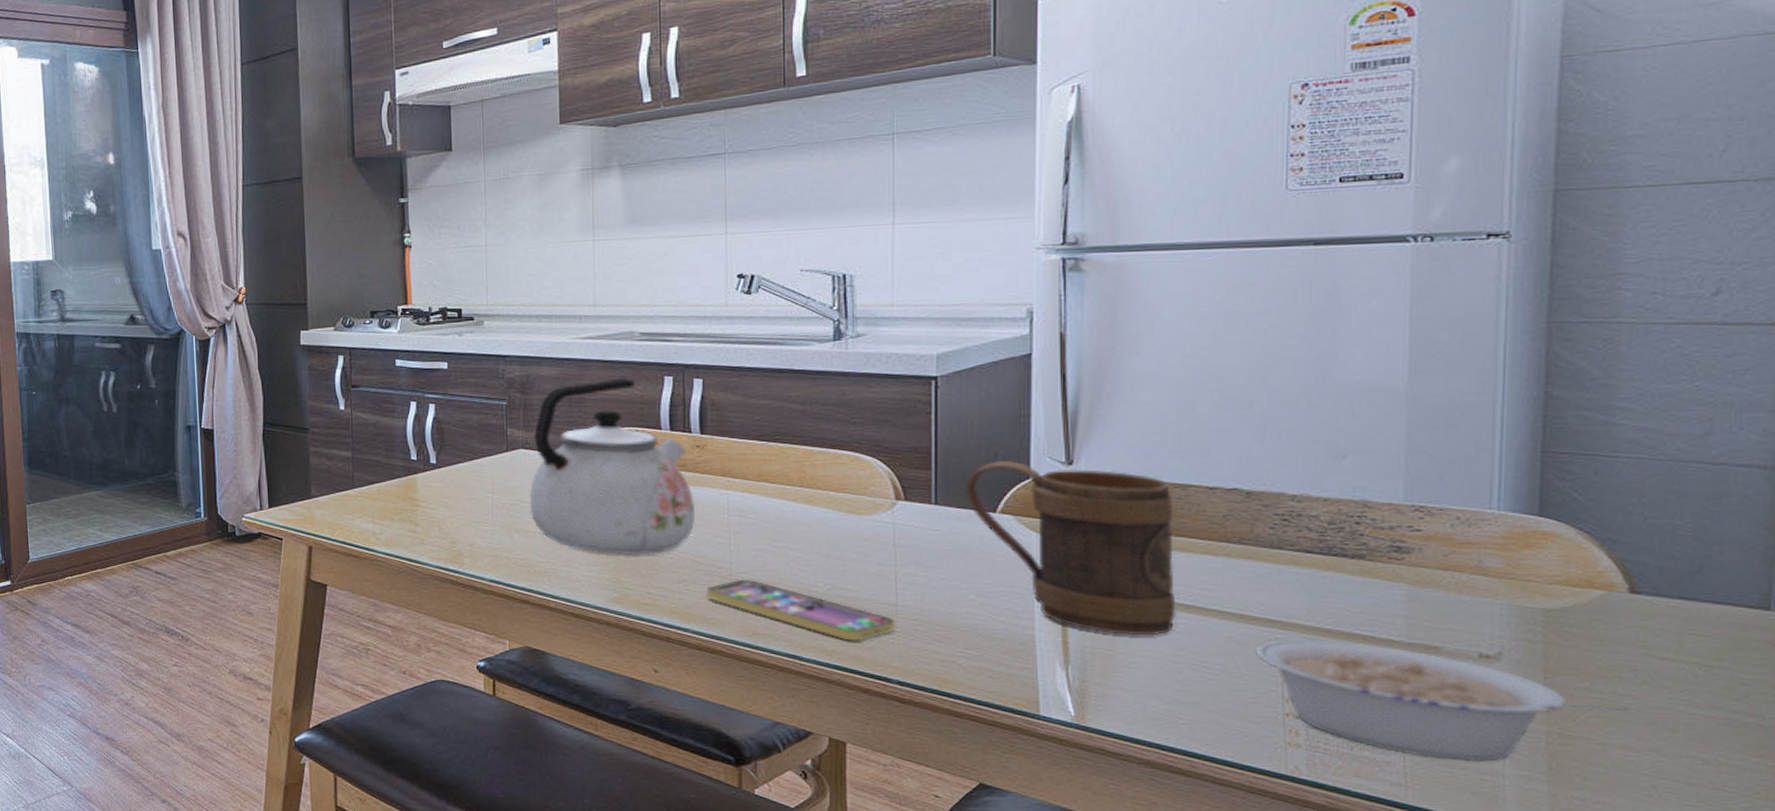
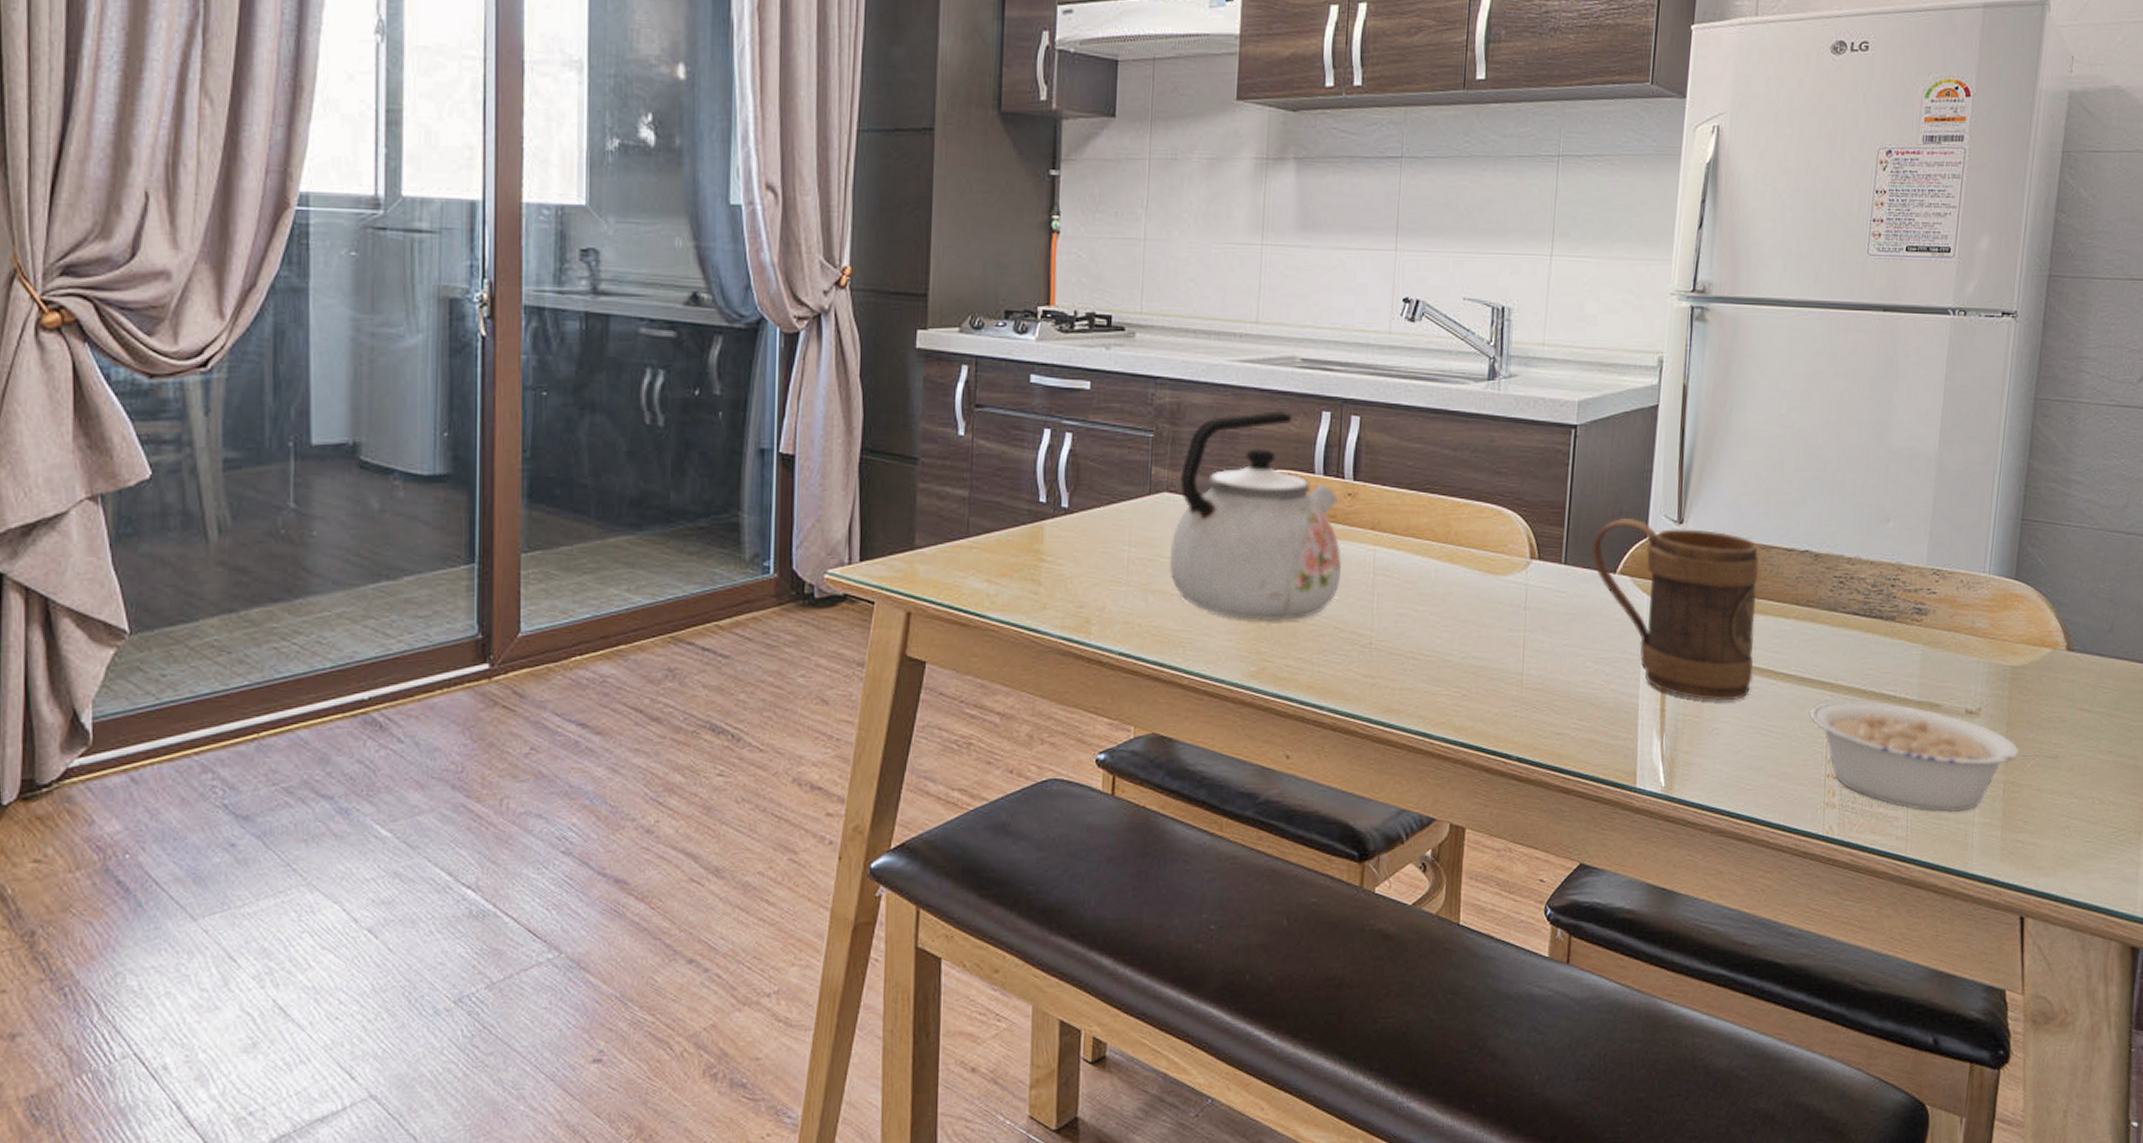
smartphone: present [706,580,896,641] -> none [1345,649,1520,715]

